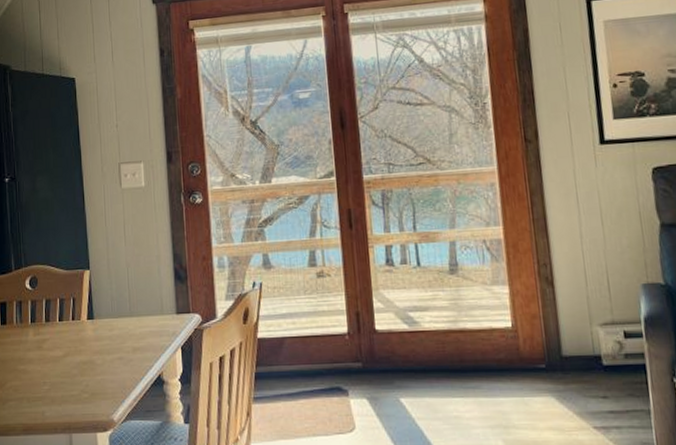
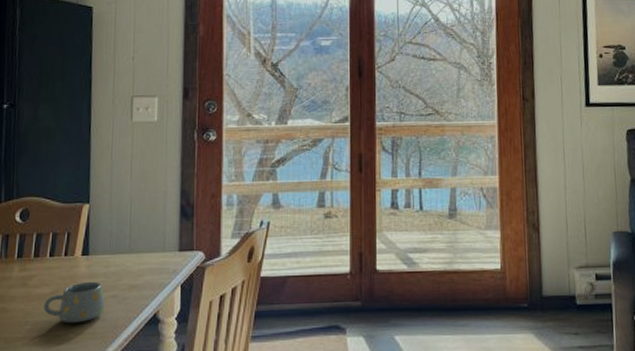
mug: none [58,344,113,385] -> present [43,281,105,324]

